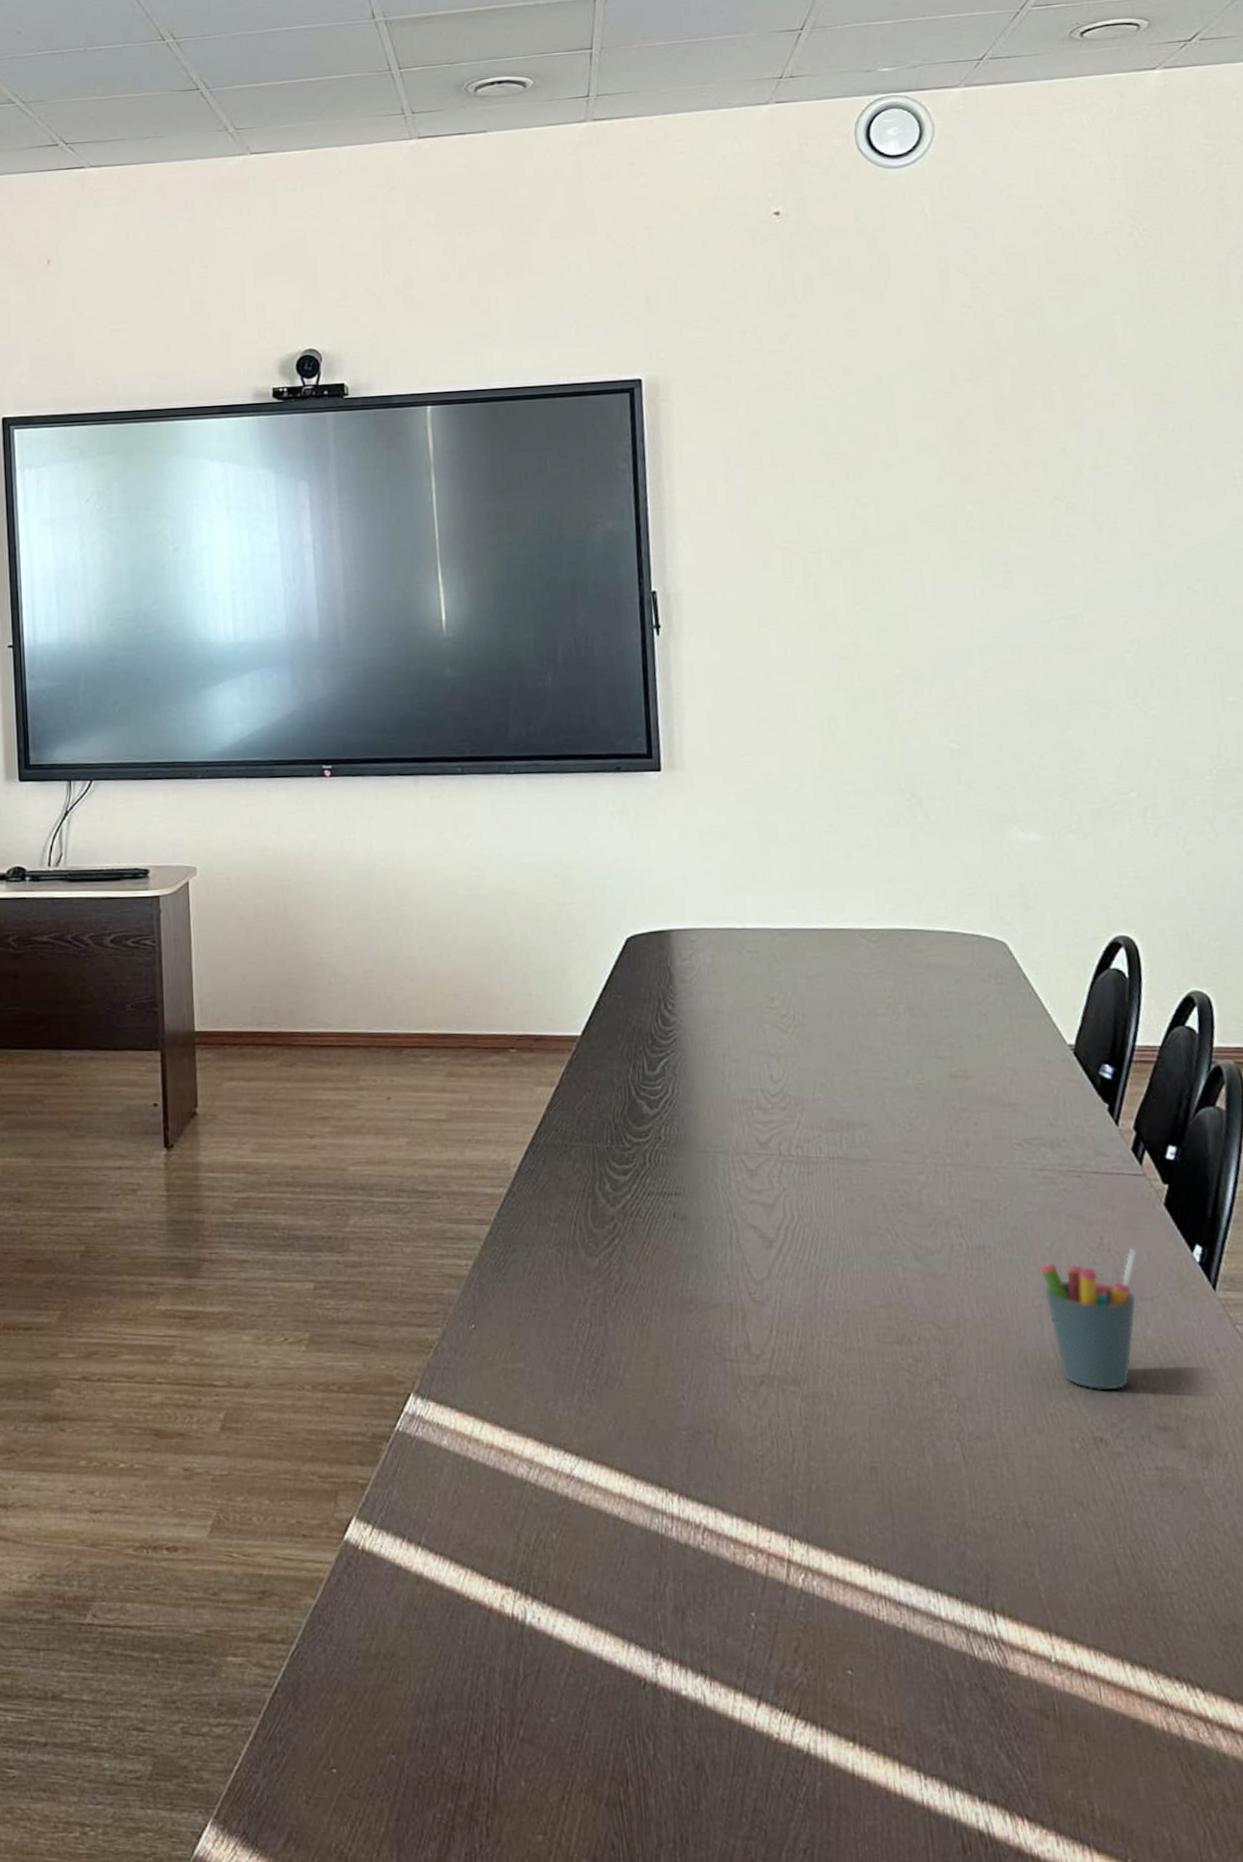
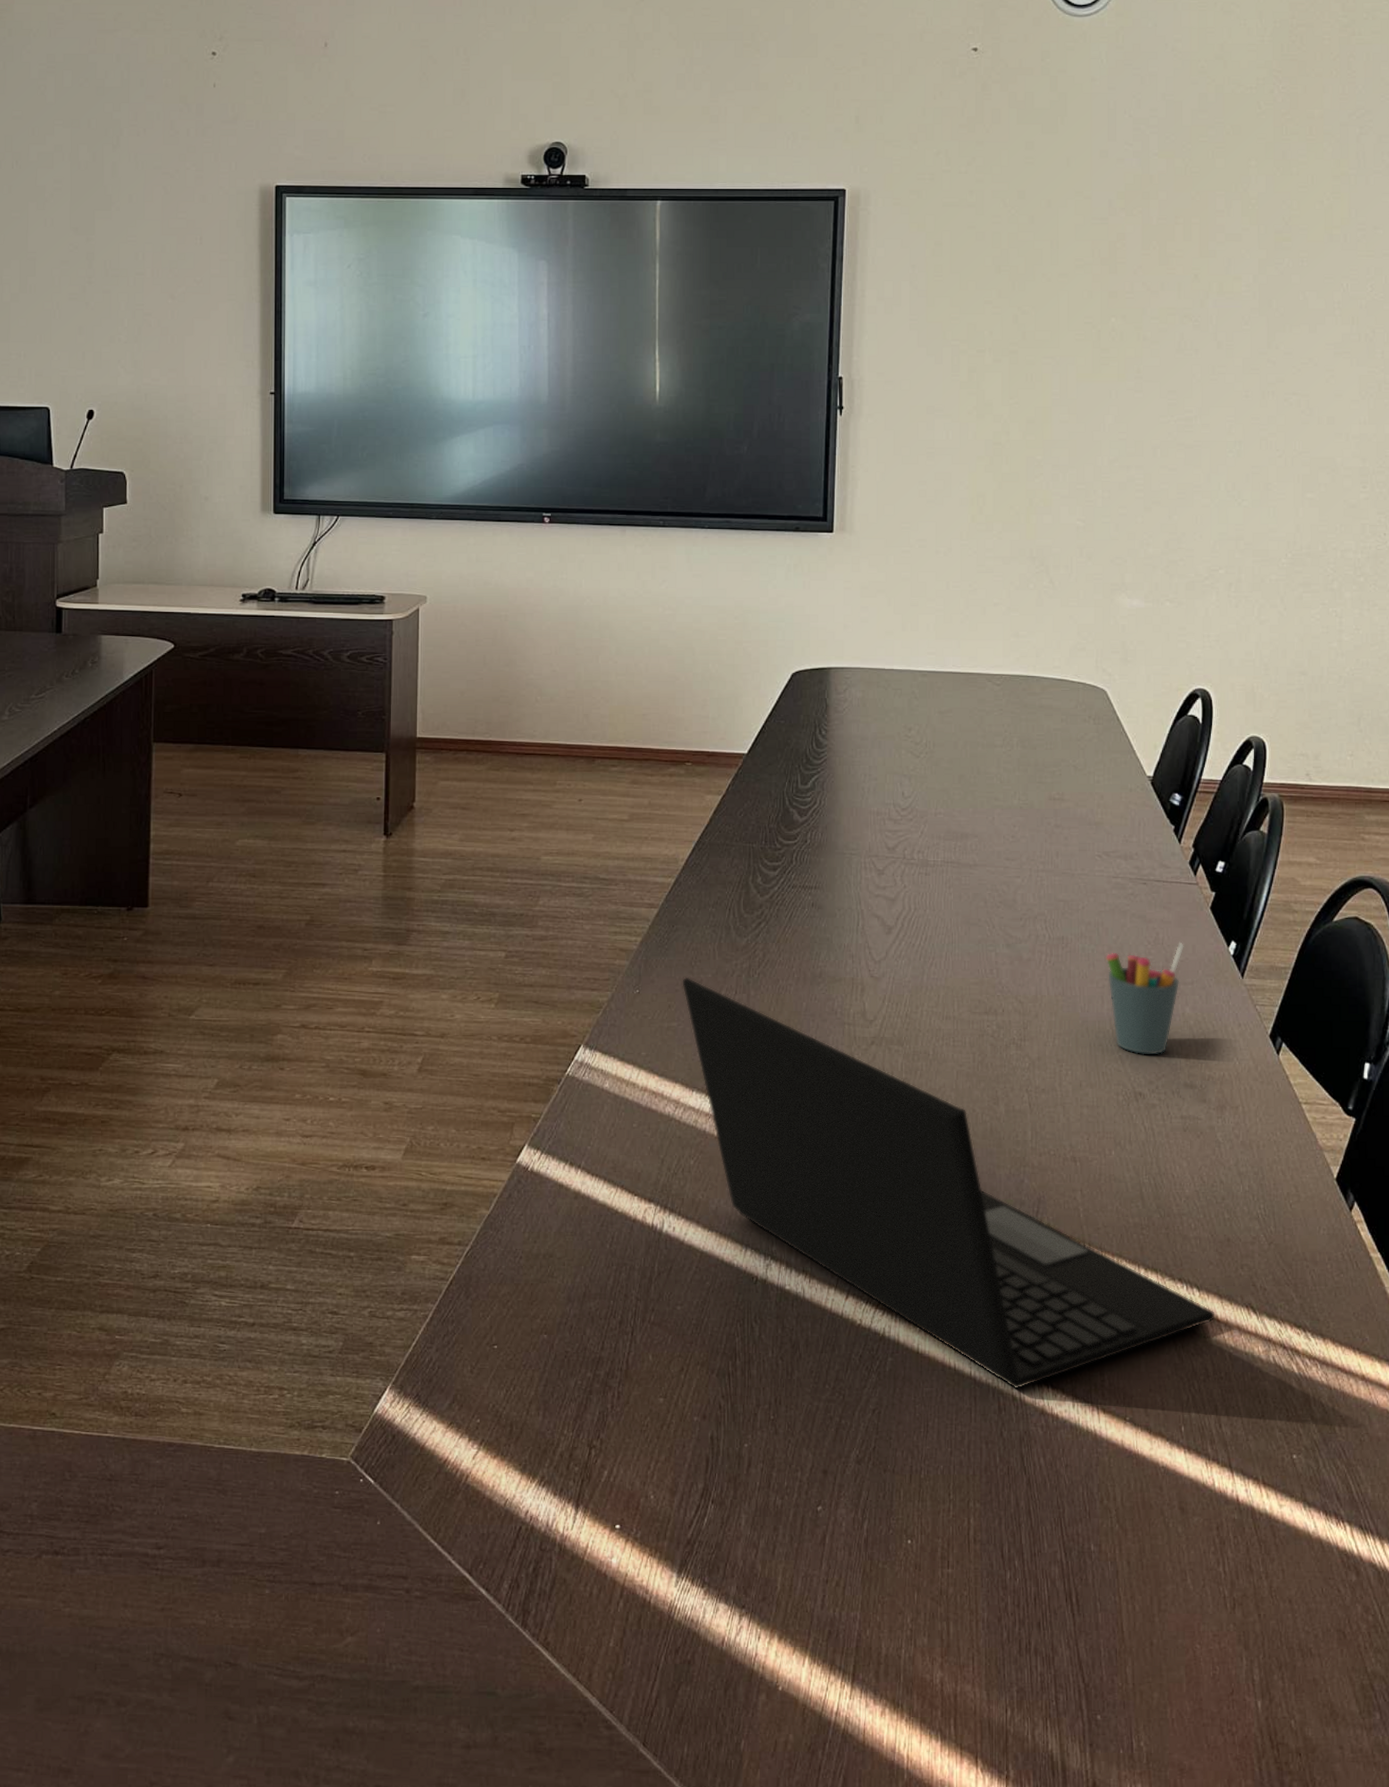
laptop: none [525,1307,1229,1823] -> present [682,976,1215,1389]

